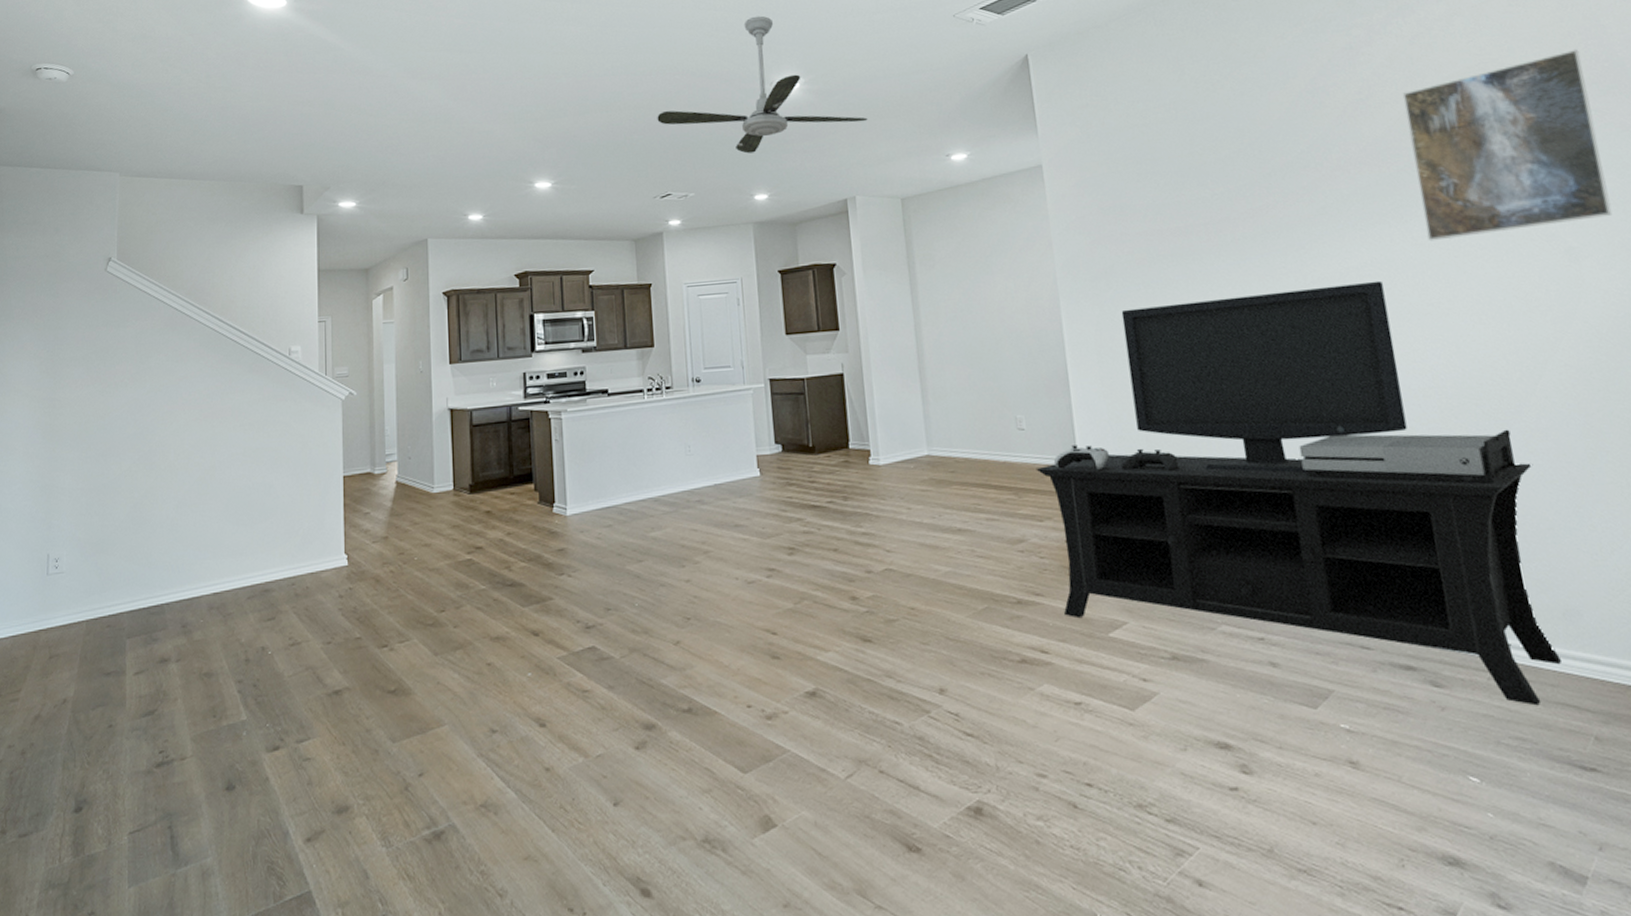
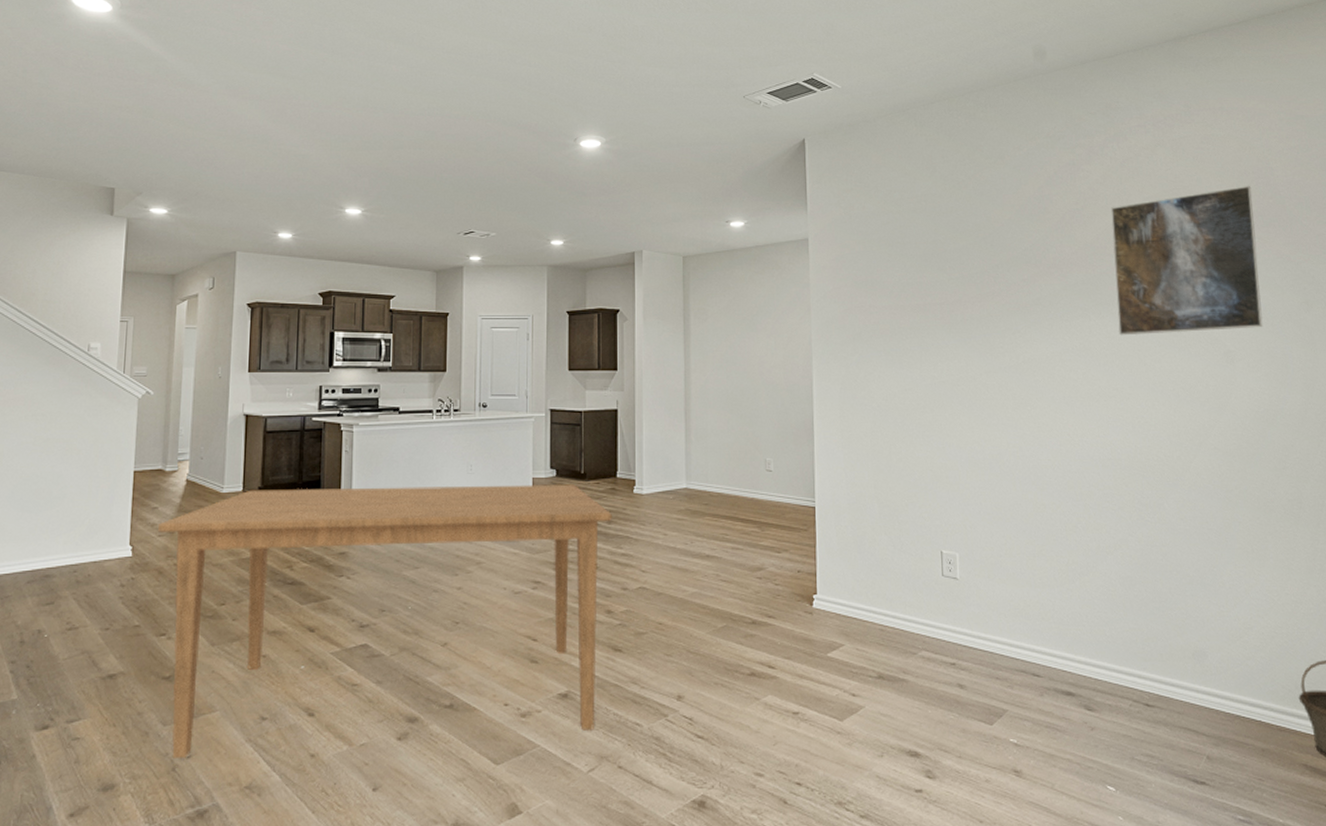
dining table: none [372,459,849,777] -> present [158,484,612,758]
ceiling fan: present [657,15,868,154] -> none [467,76,660,202]
media console: present [1036,280,1563,706] -> none [778,365,1189,729]

